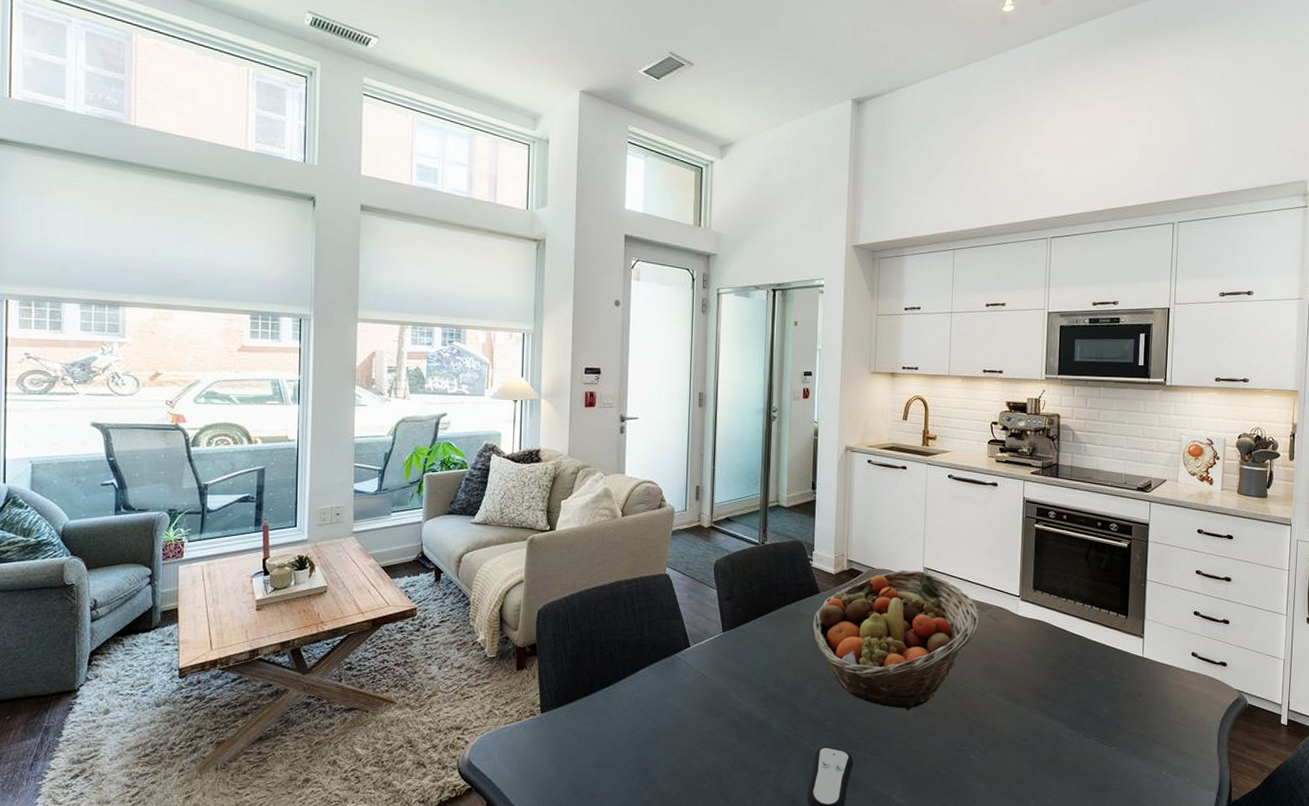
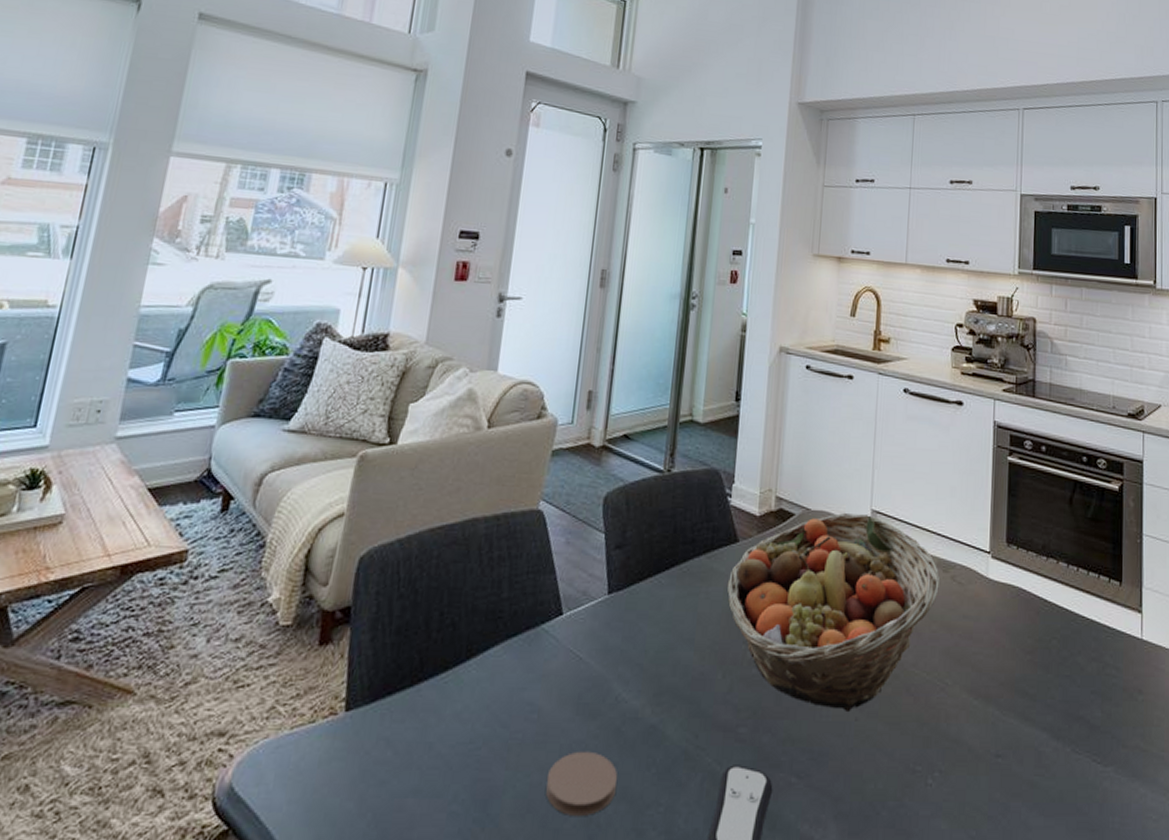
coaster: none [687,738,739,779] -> present [545,751,618,816]

